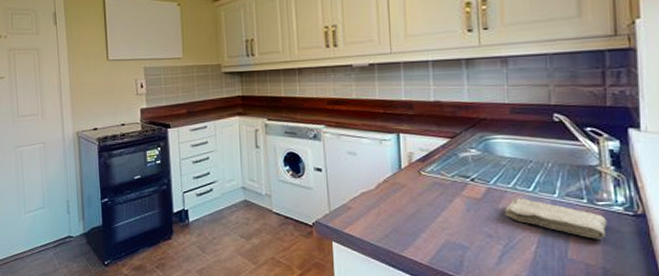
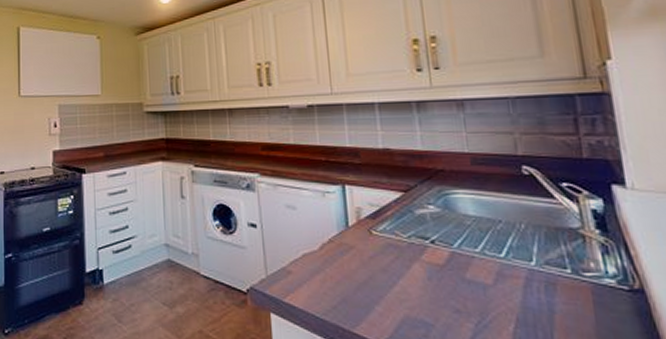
washcloth: present [505,198,607,239] -> none [473,265,599,319]

